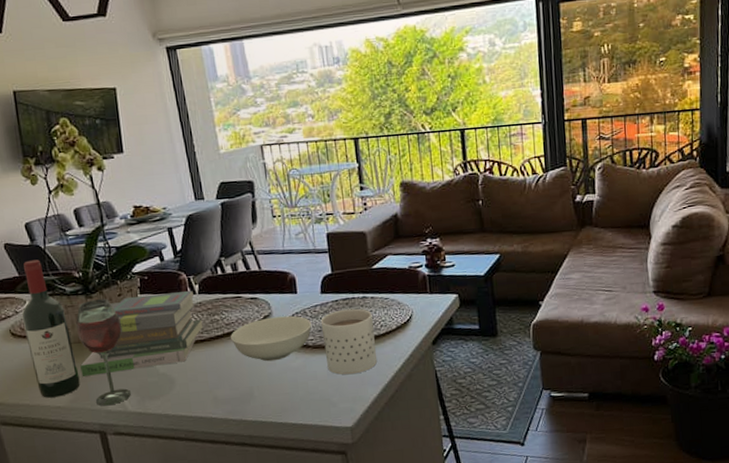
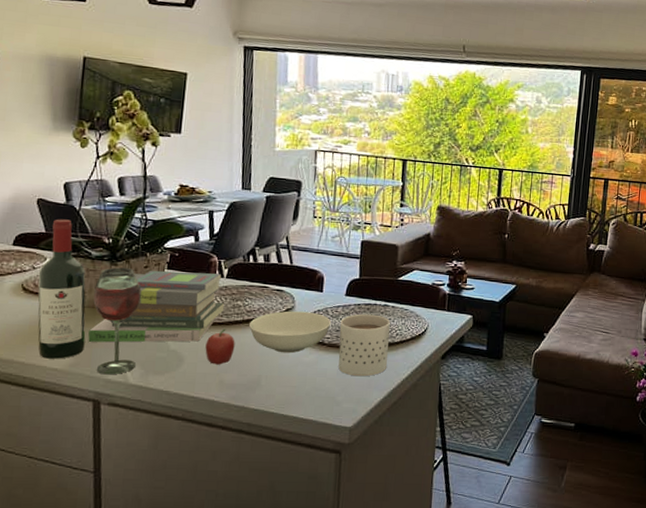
fruit: none [192,345,222,382] -> present [205,329,235,365]

